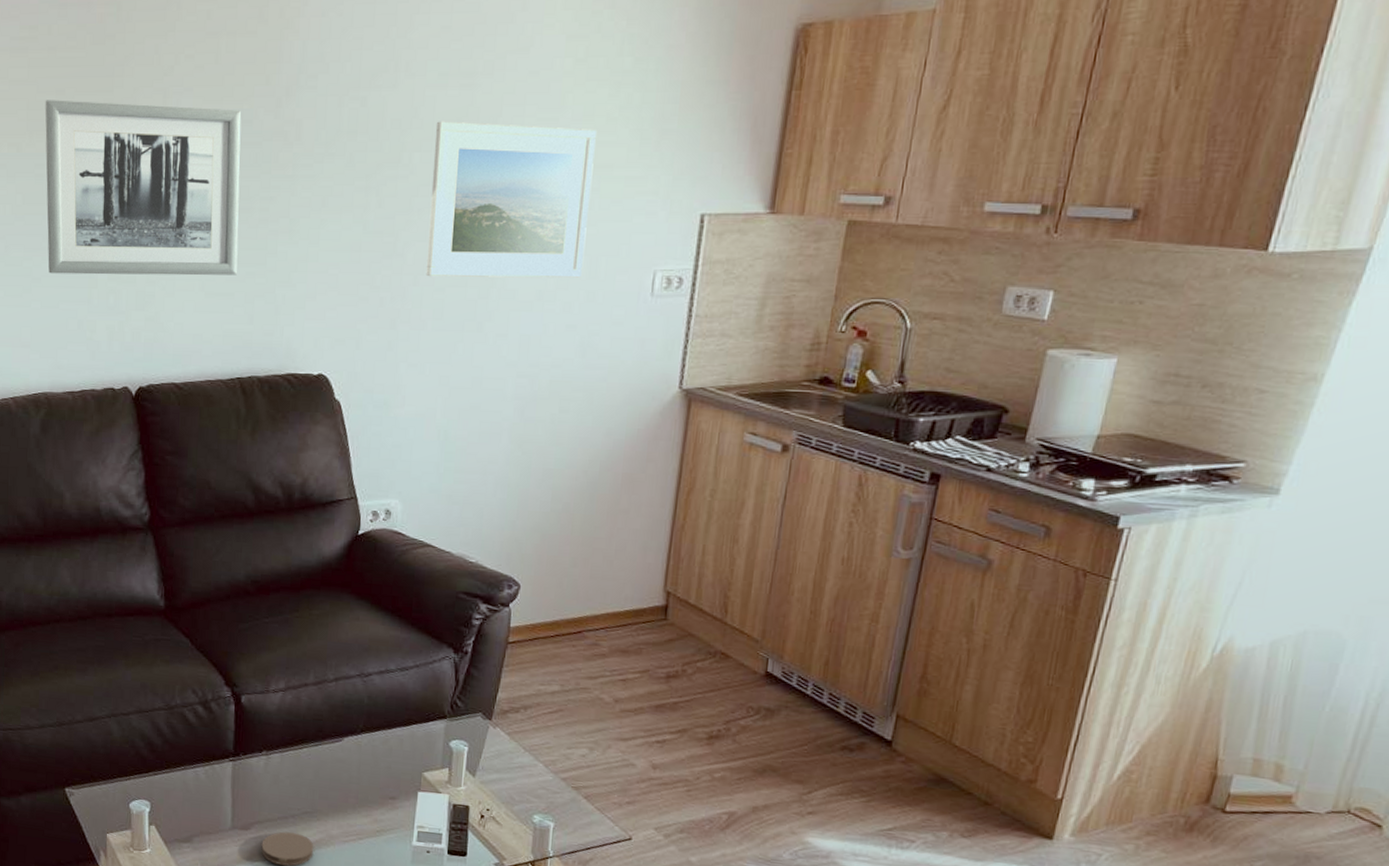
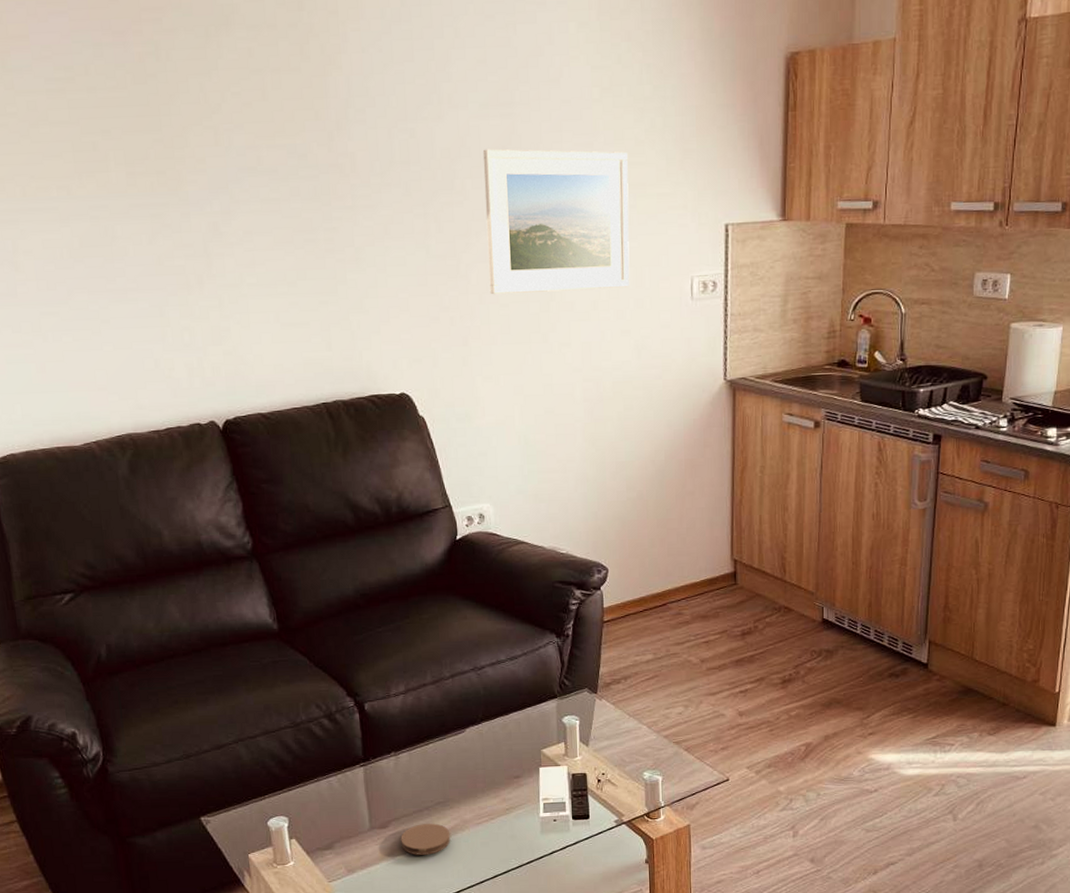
wall art: present [44,100,242,276] -> none [90,140,310,315]

